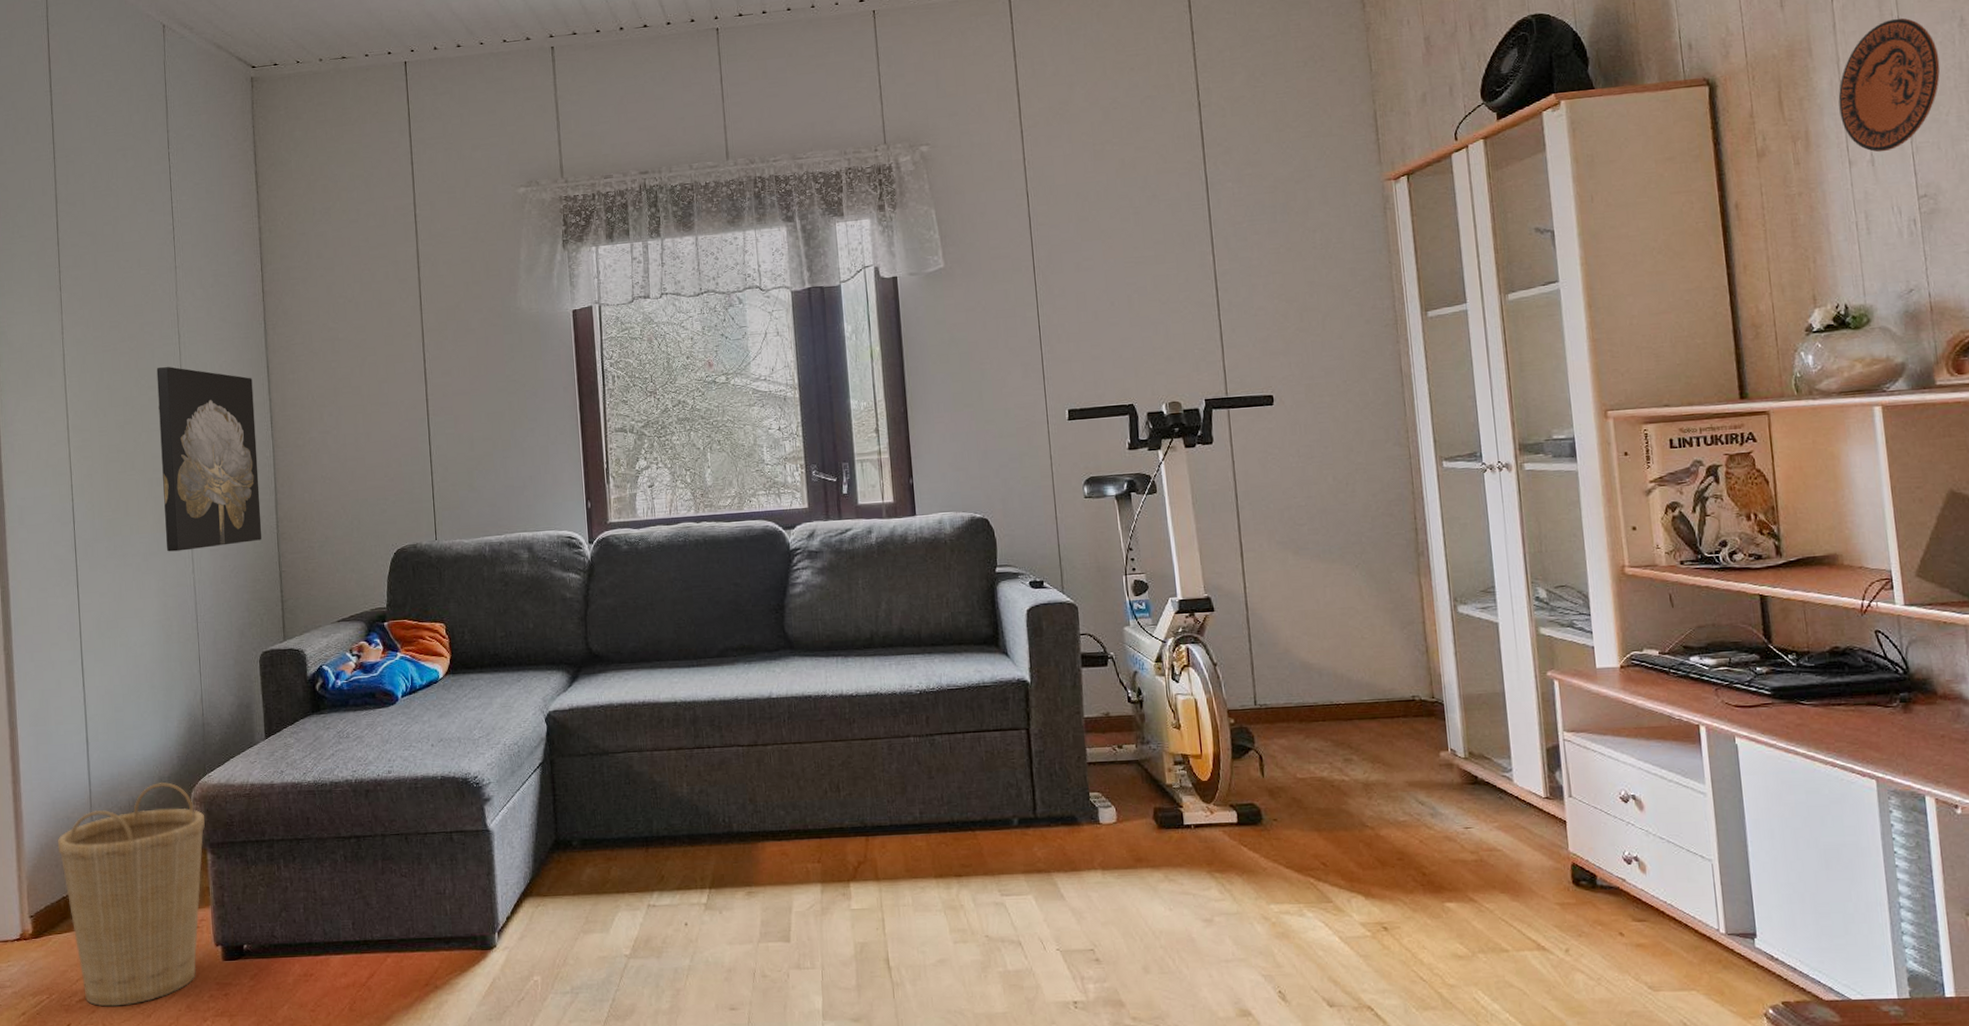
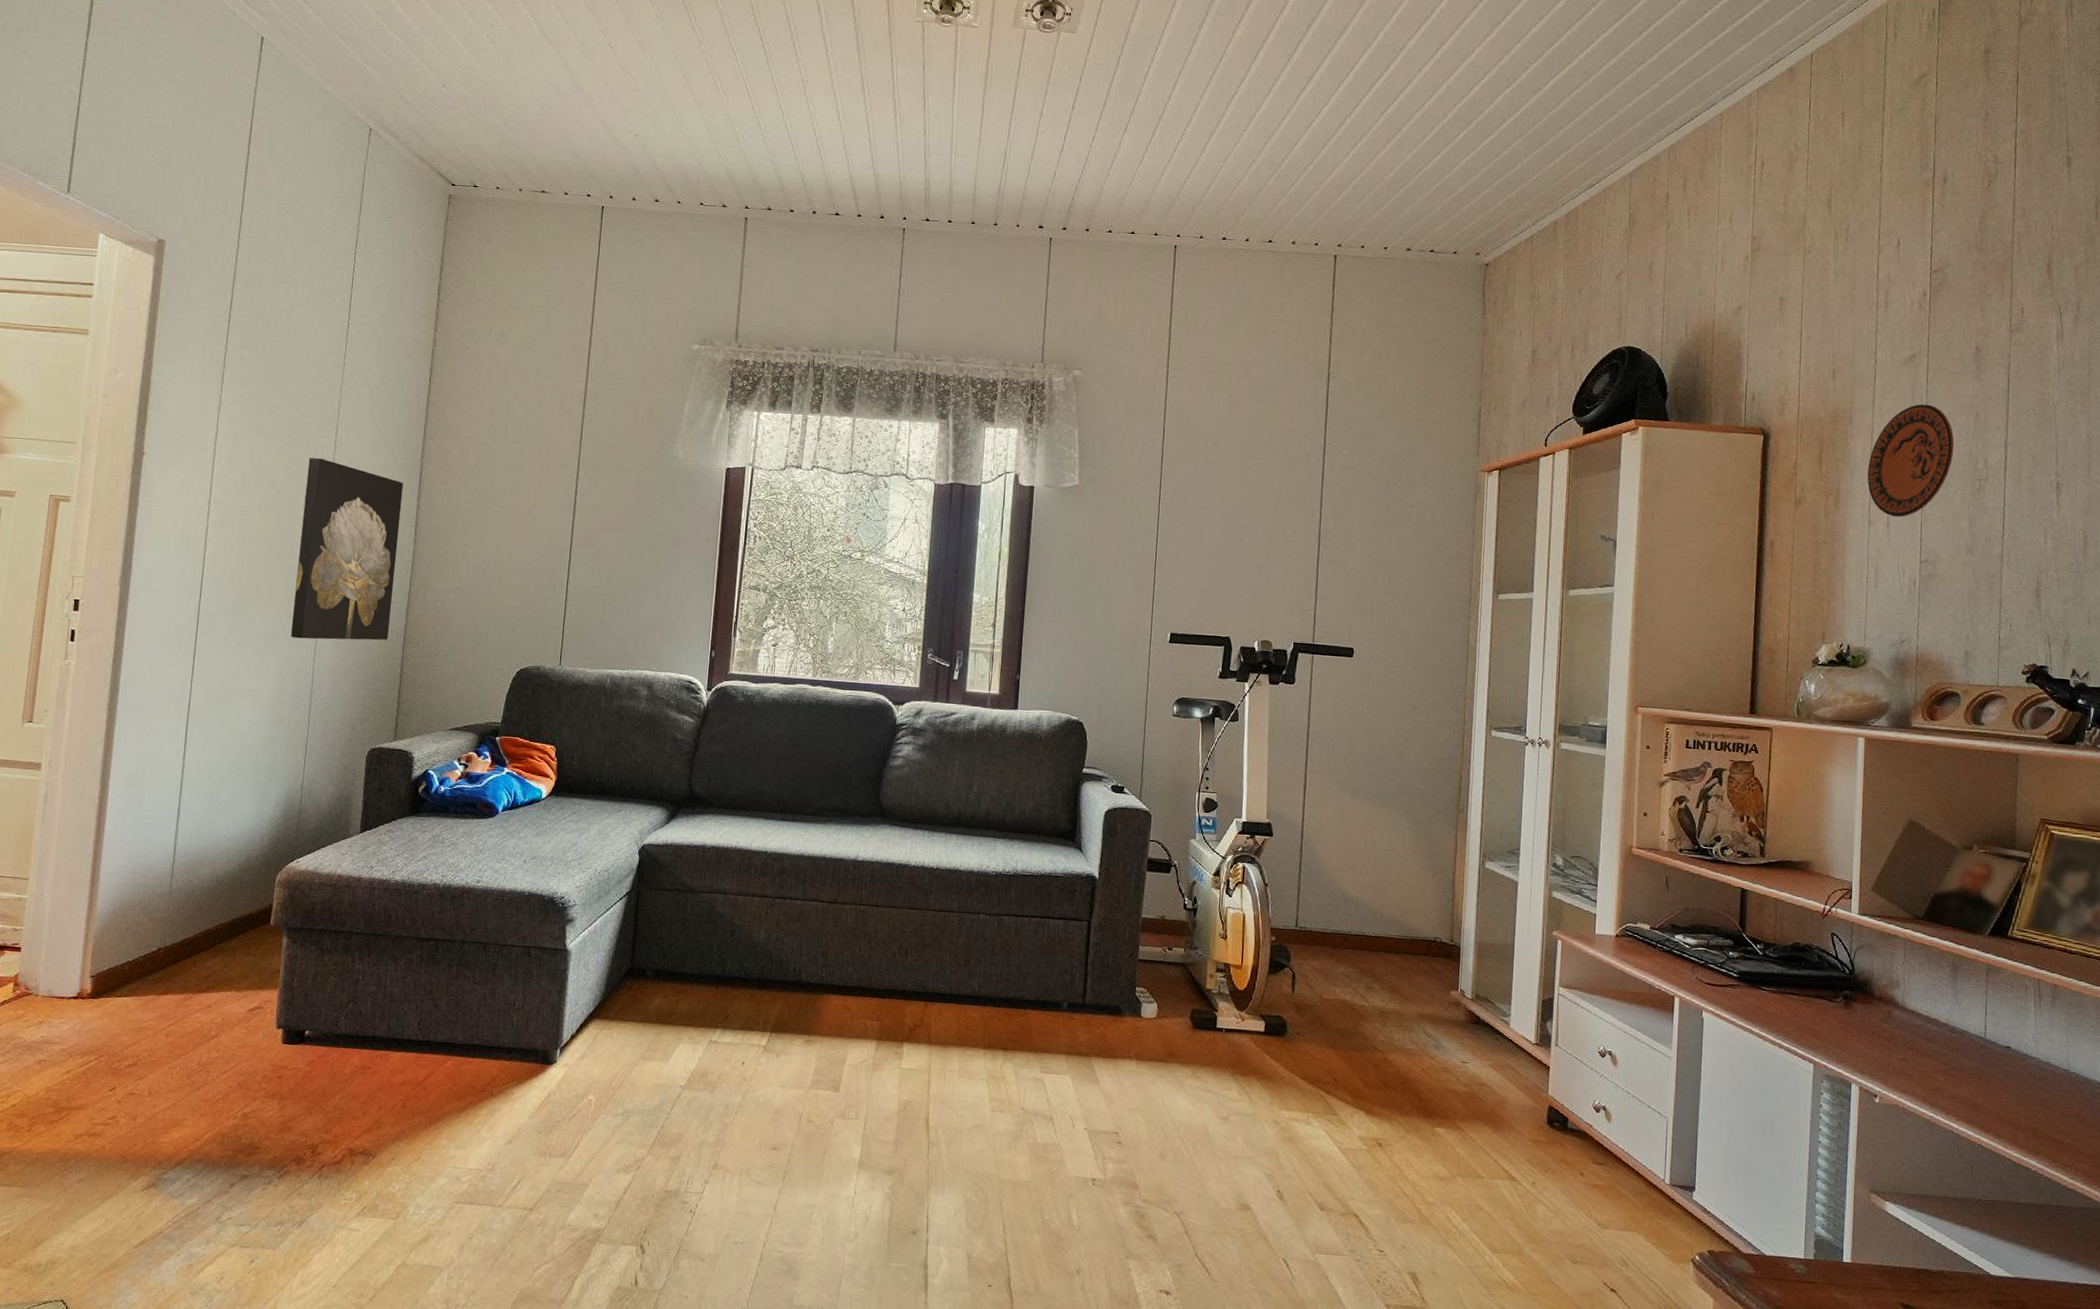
basket: present [57,781,205,1007] -> none [131,861,287,1077]

